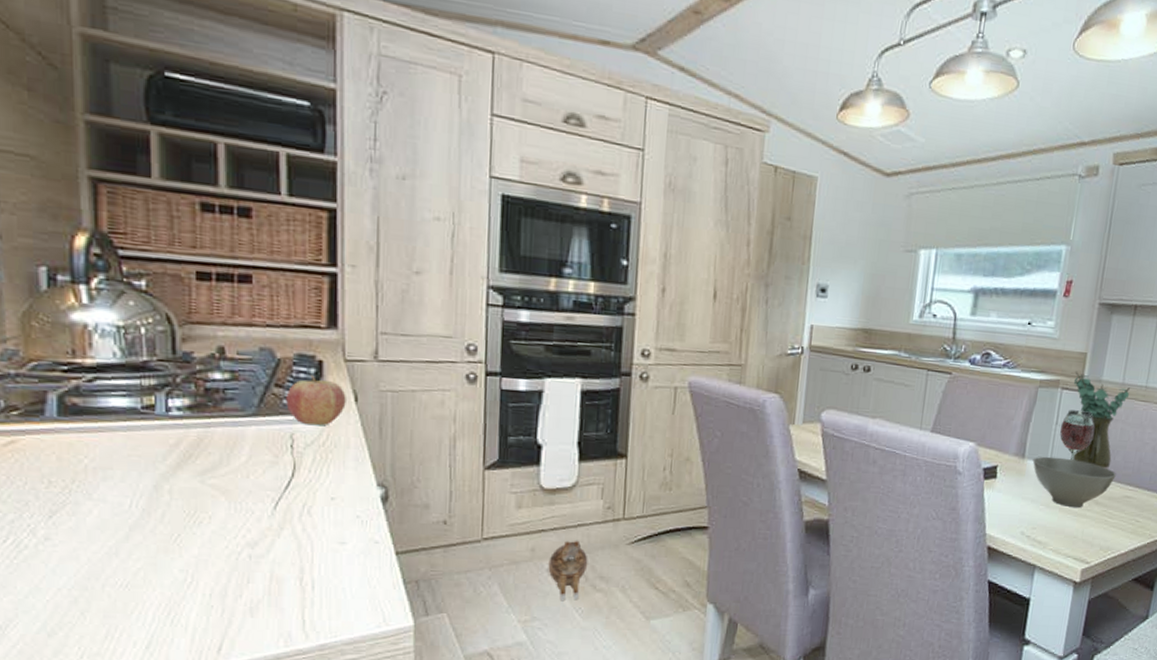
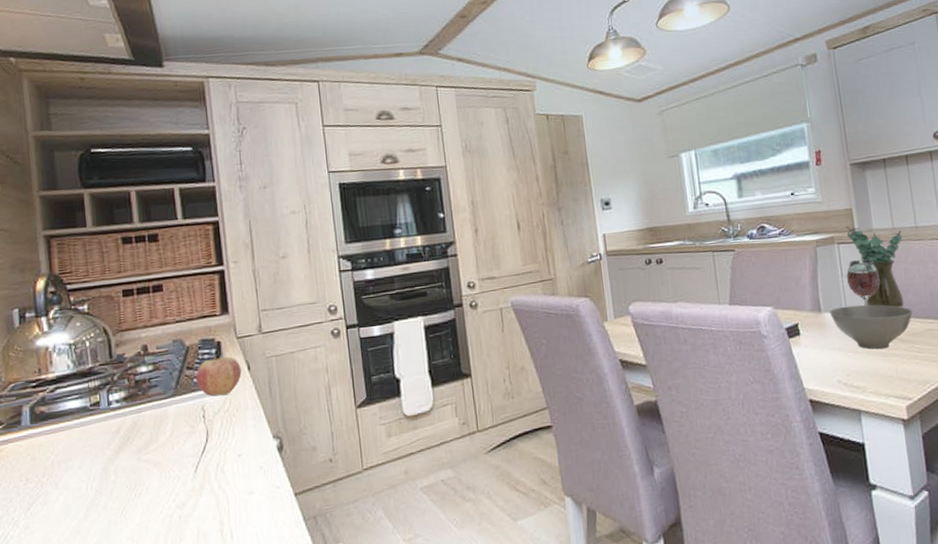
cat: present [548,540,588,602] -> none [421,457,455,516]

